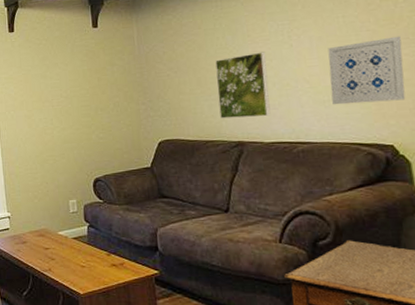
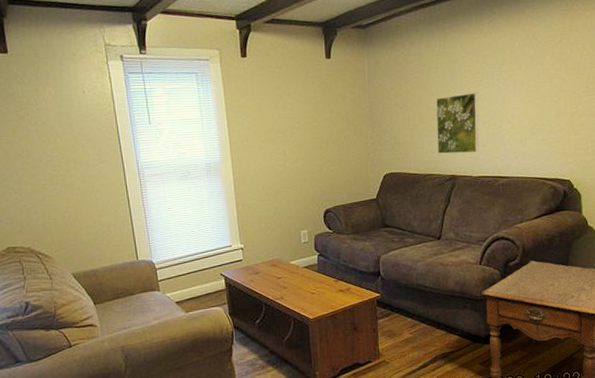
wall art: present [327,36,406,105] -> none [527,85,583,144]

